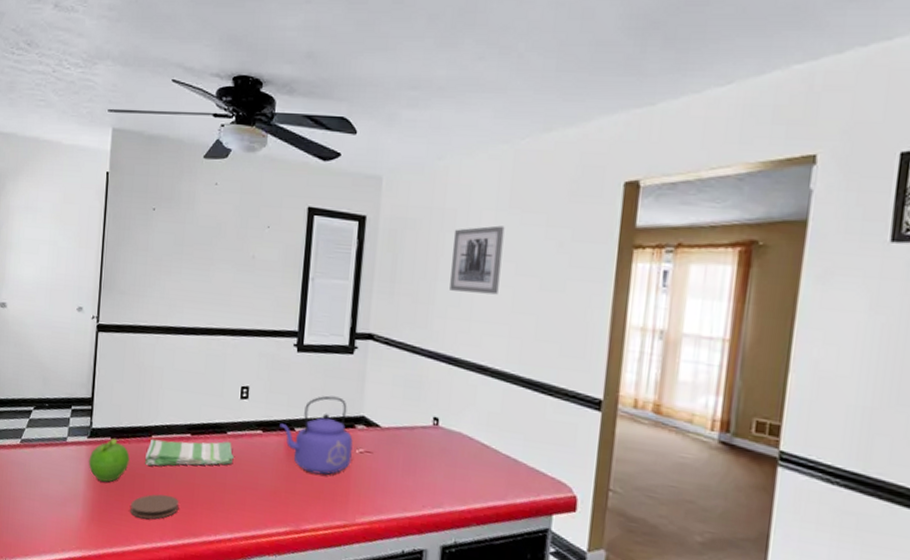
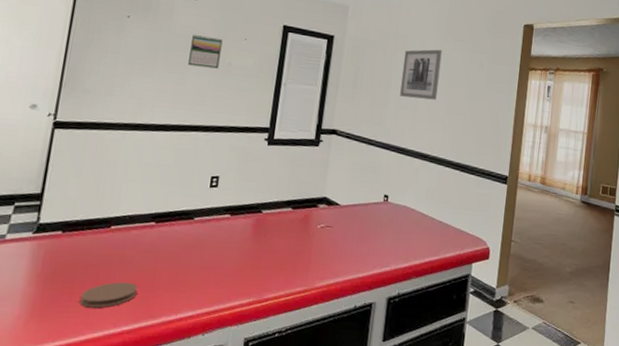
fruit: present [88,439,130,483] -> none [31,232,84,276]
dish towel: present [145,438,234,466] -> none [101,226,200,255]
calendar: none [212,224,245,263] -> present [188,34,223,69]
kettle: present [279,395,353,475] -> none [247,181,315,249]

